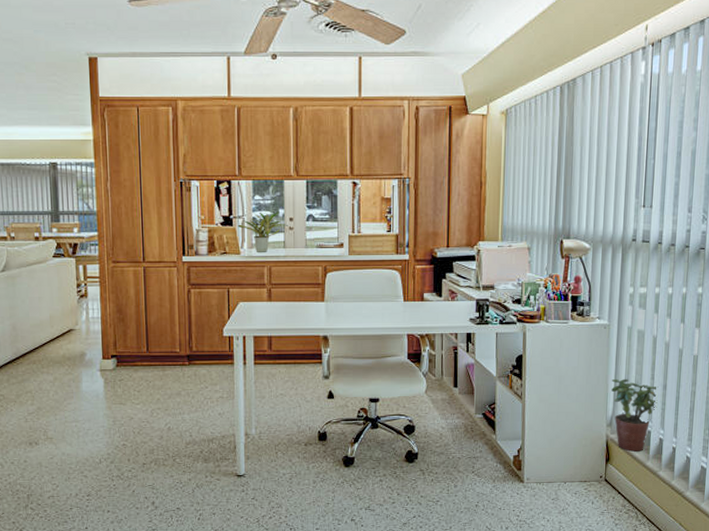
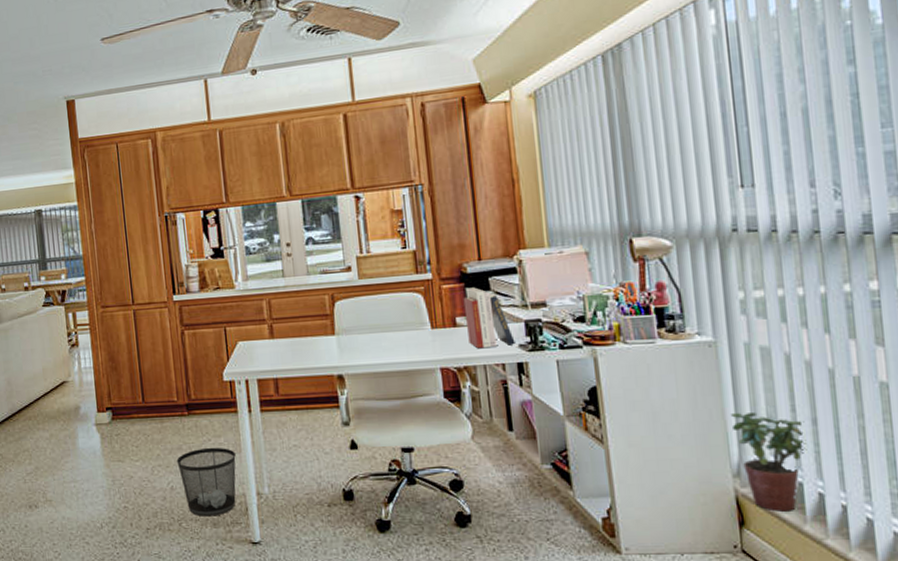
waste bin: none [175,393,229,453] -> present [176,447,236,517]
potted plant: present [238,211,288,253] -> none [229,237,286,286]
books: none [431,269,467,320] -> present [463,287,516,349]

